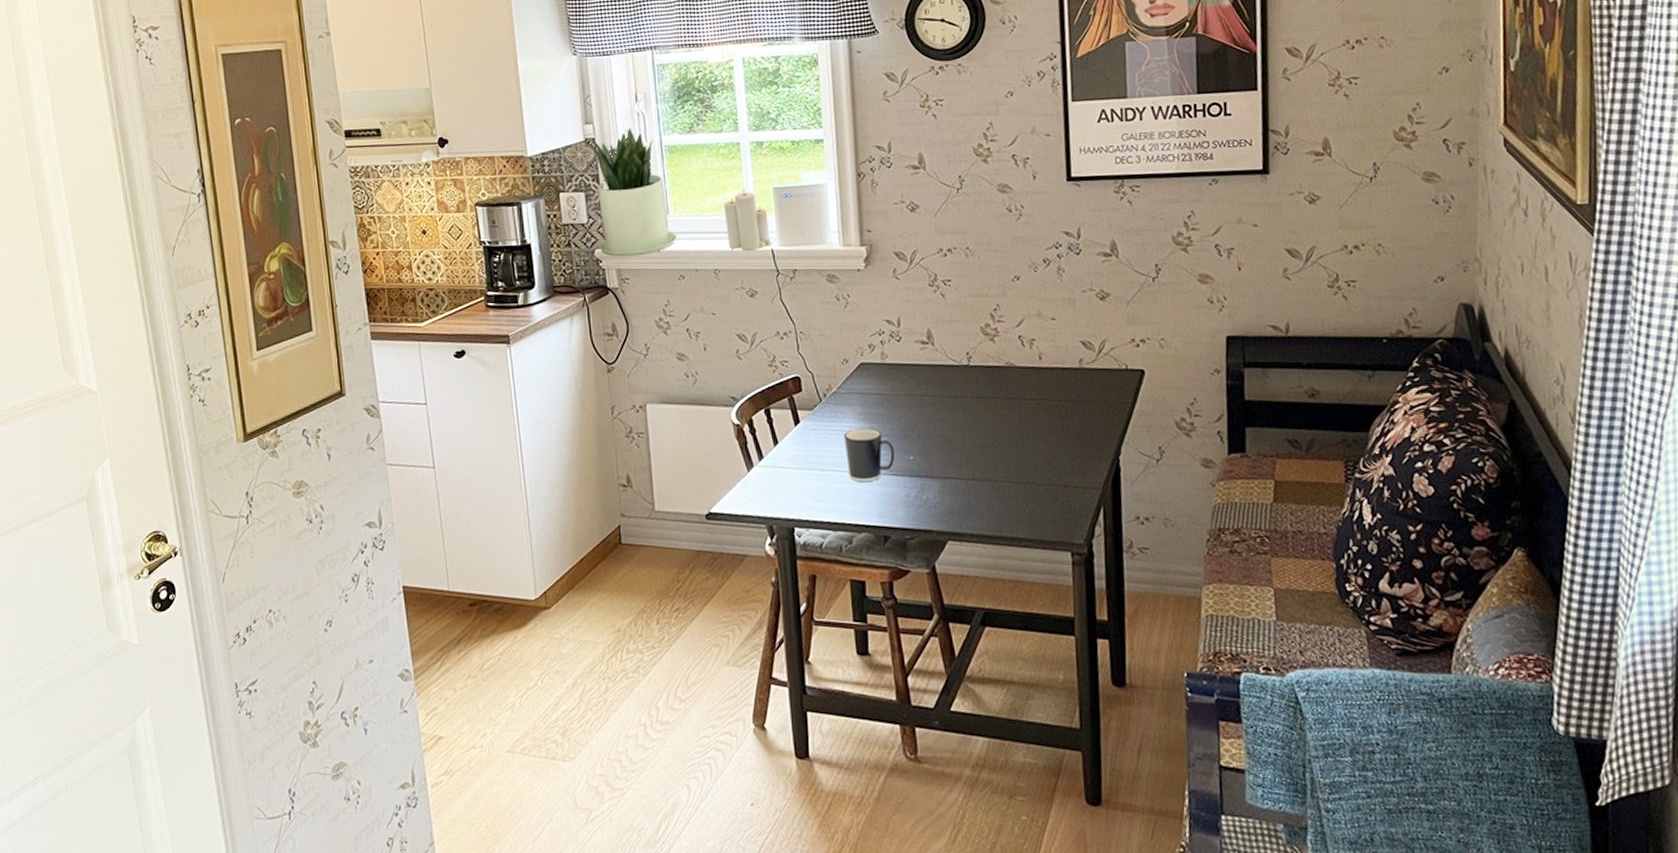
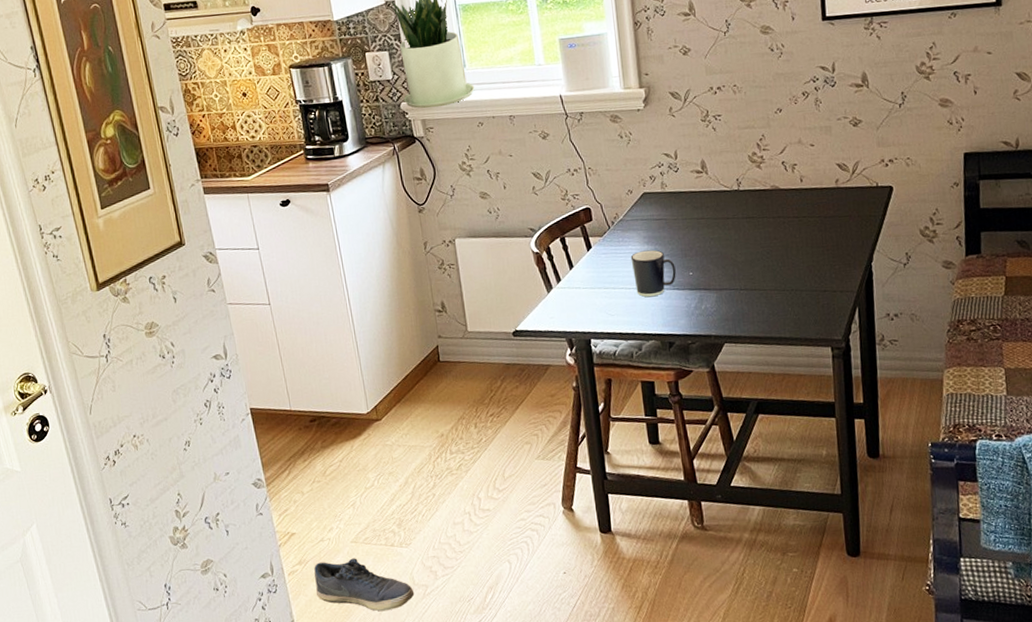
shoe: none [462,771,576,838] -> present [314,558,415,611]
candle: present [723,188,773,252] -> none [515,41,561,99]

